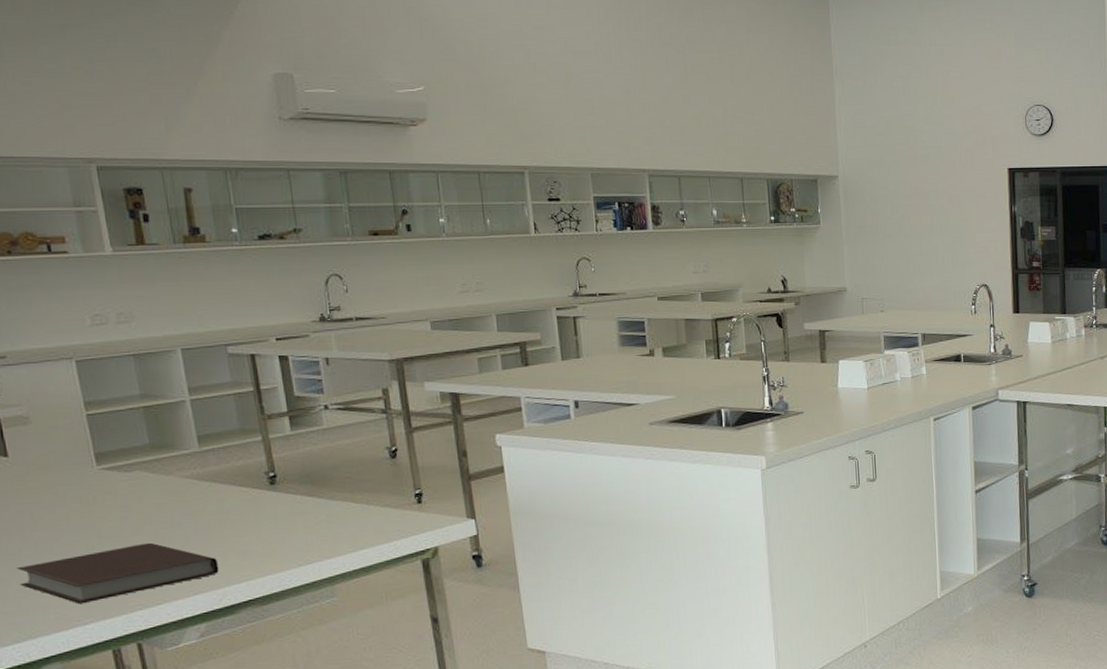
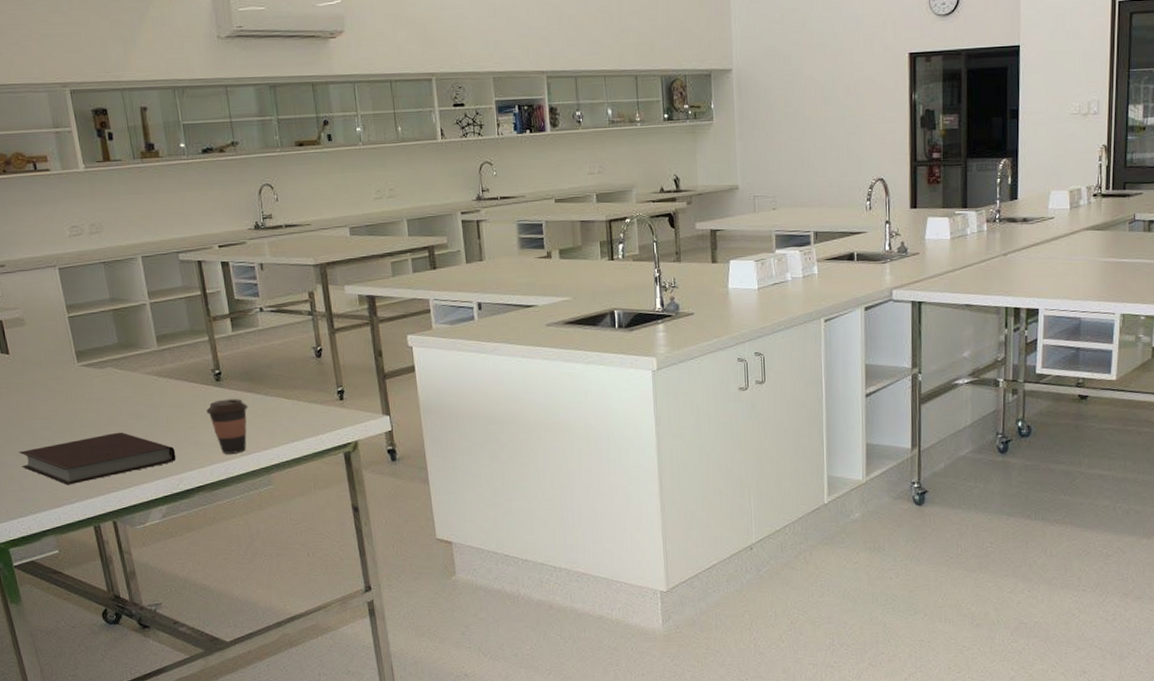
coffee cup: none [257,503,309,564] -> present [206,399,249,454]

